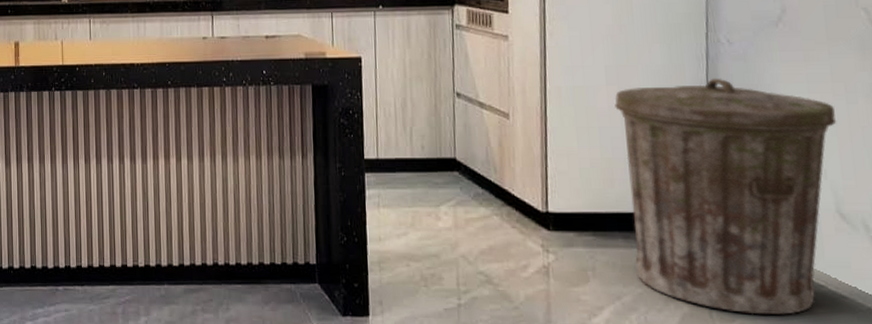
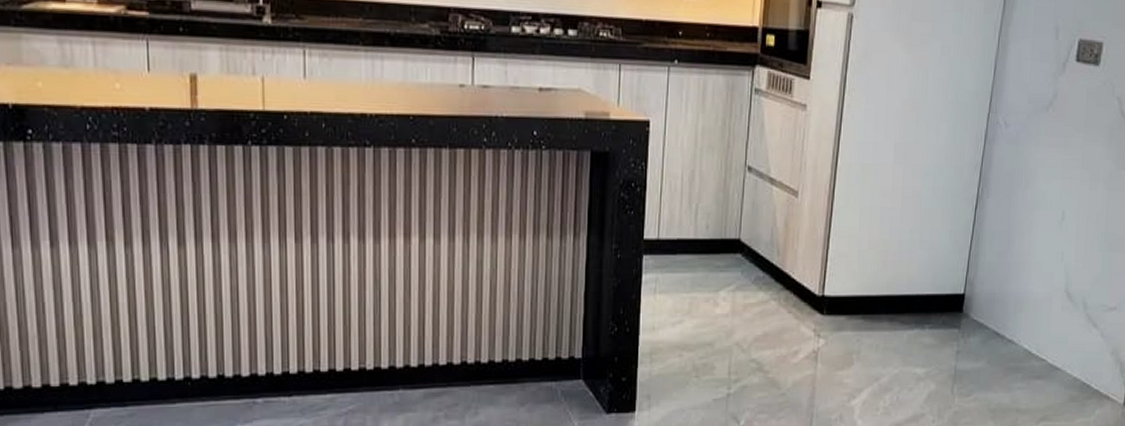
trash can: present [615,78,837,315] -> none [895,160,1079,389]

